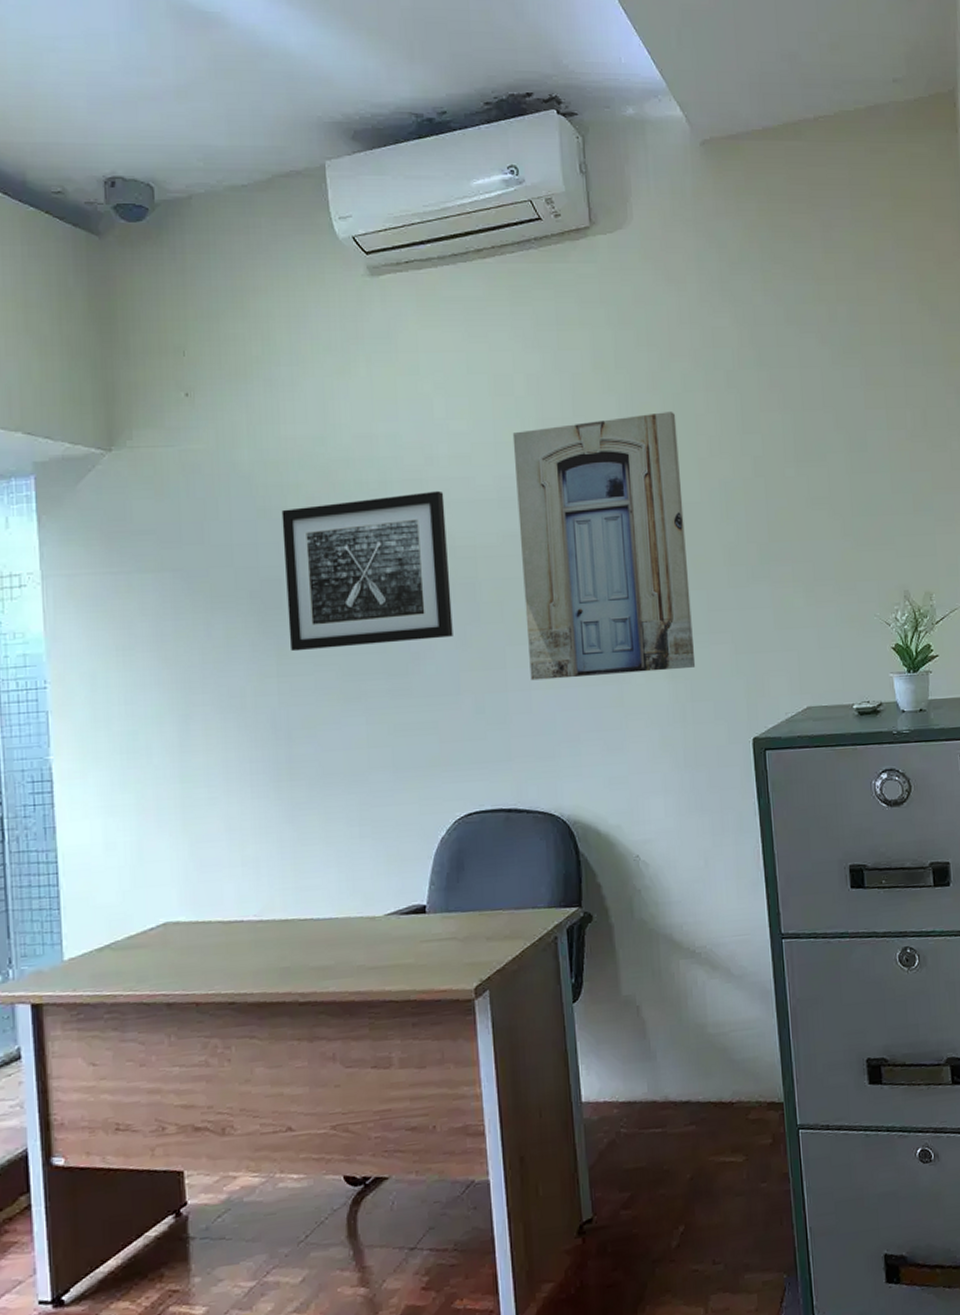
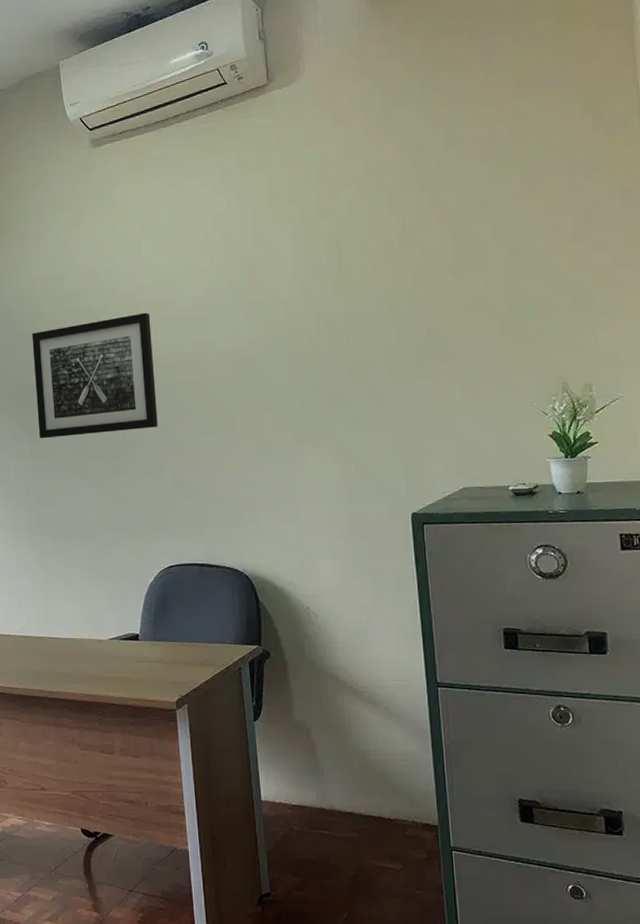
wall art: present [512,410,696,681] -> none [204,233,360,462]

